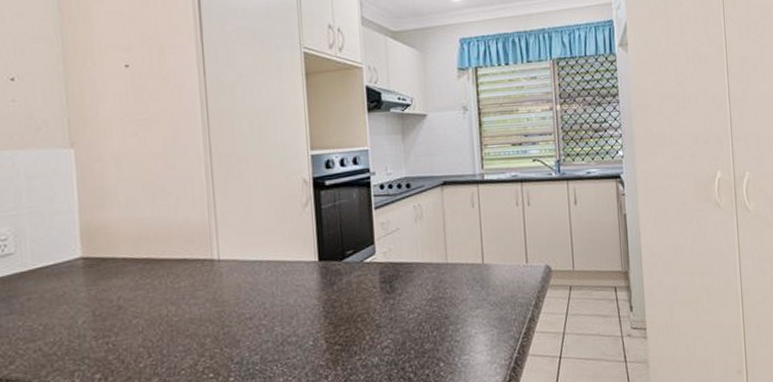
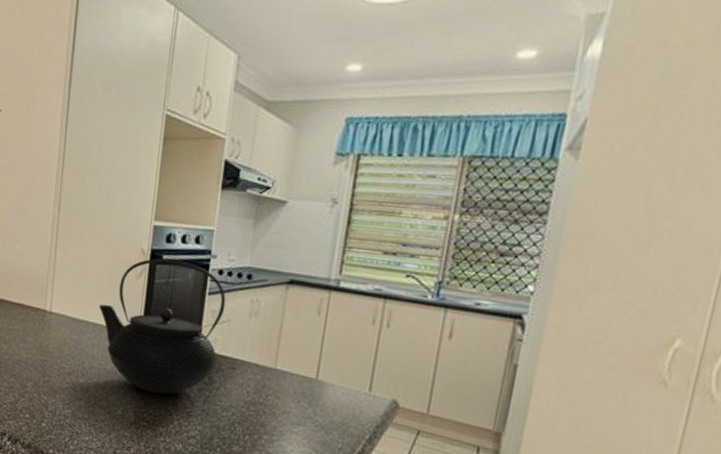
teapot: none [270,182,395,315] -> present [99,258,226,395]

